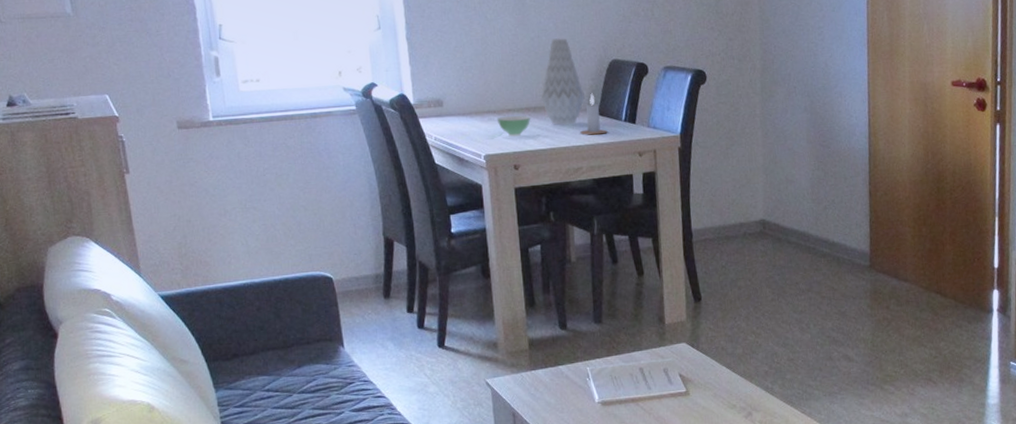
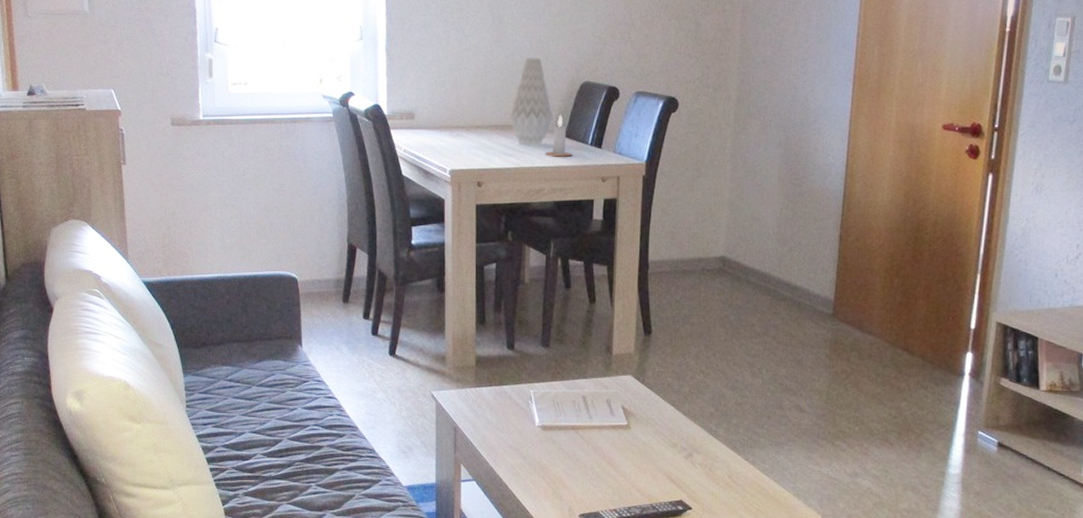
bowl: present [496,115,531,138] -> none [465,132,498,154]

